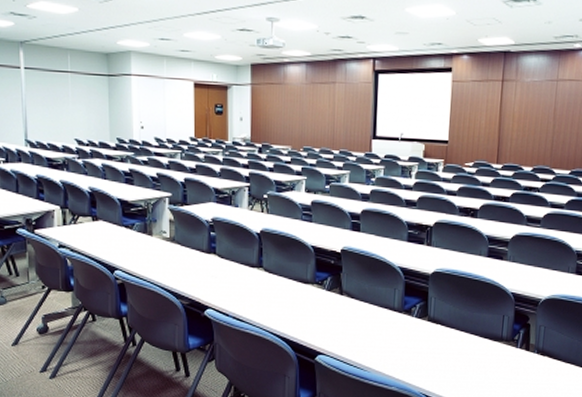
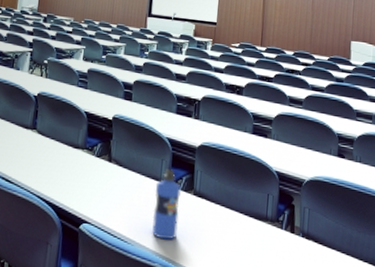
water bottle: none [387,298,415,365] -> present [152,169,181,240]

